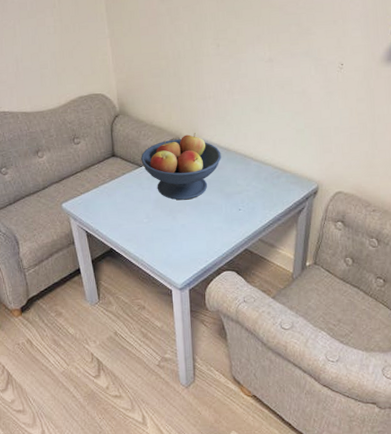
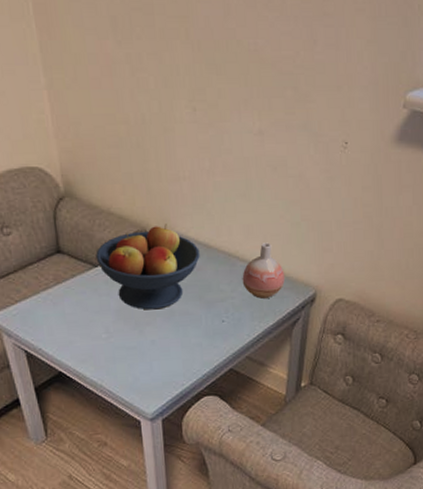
vase: none [255,146,291,191] -> present [242,242,285,299]

